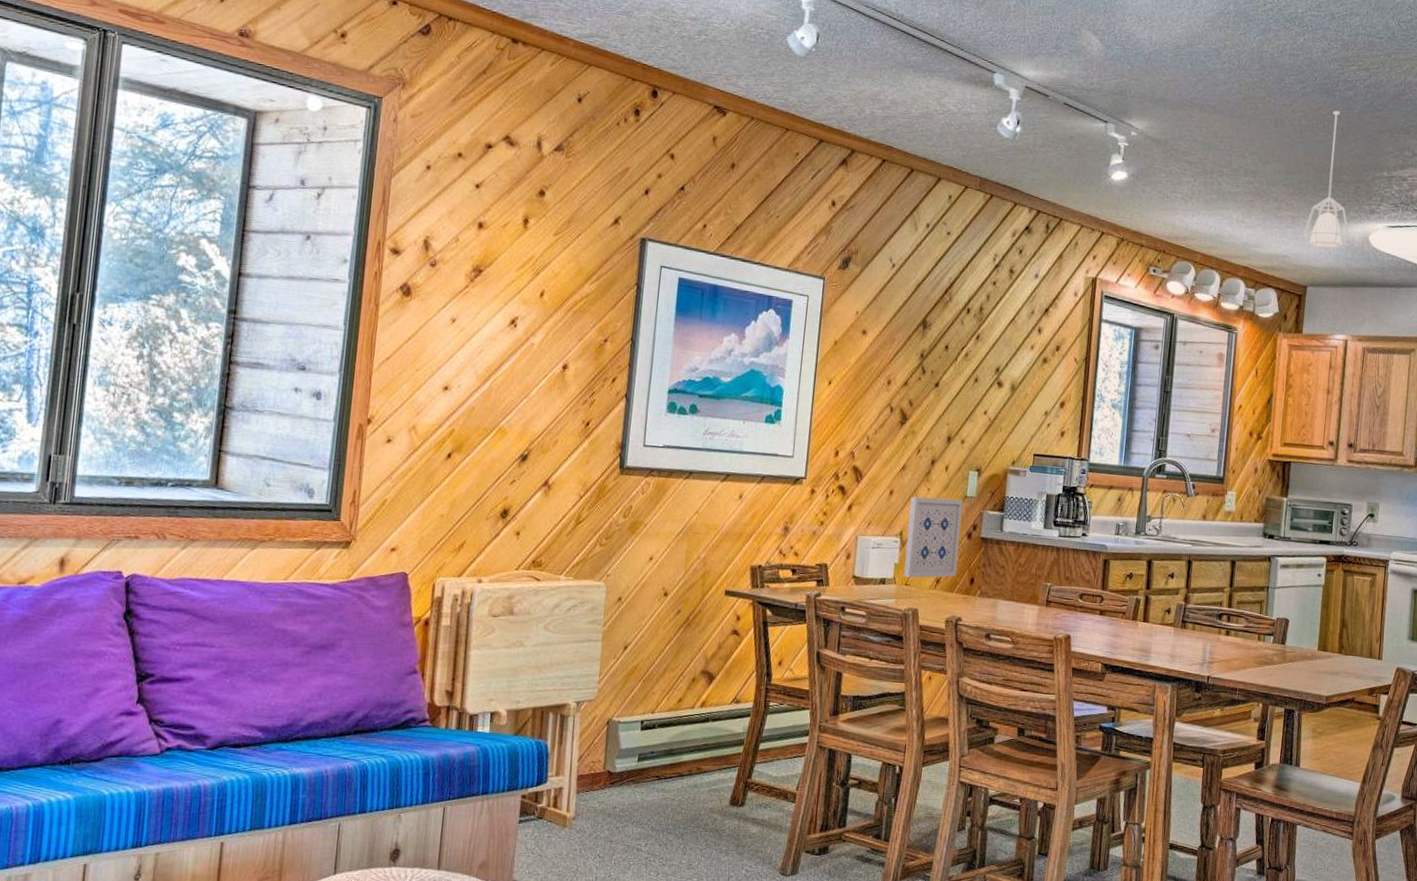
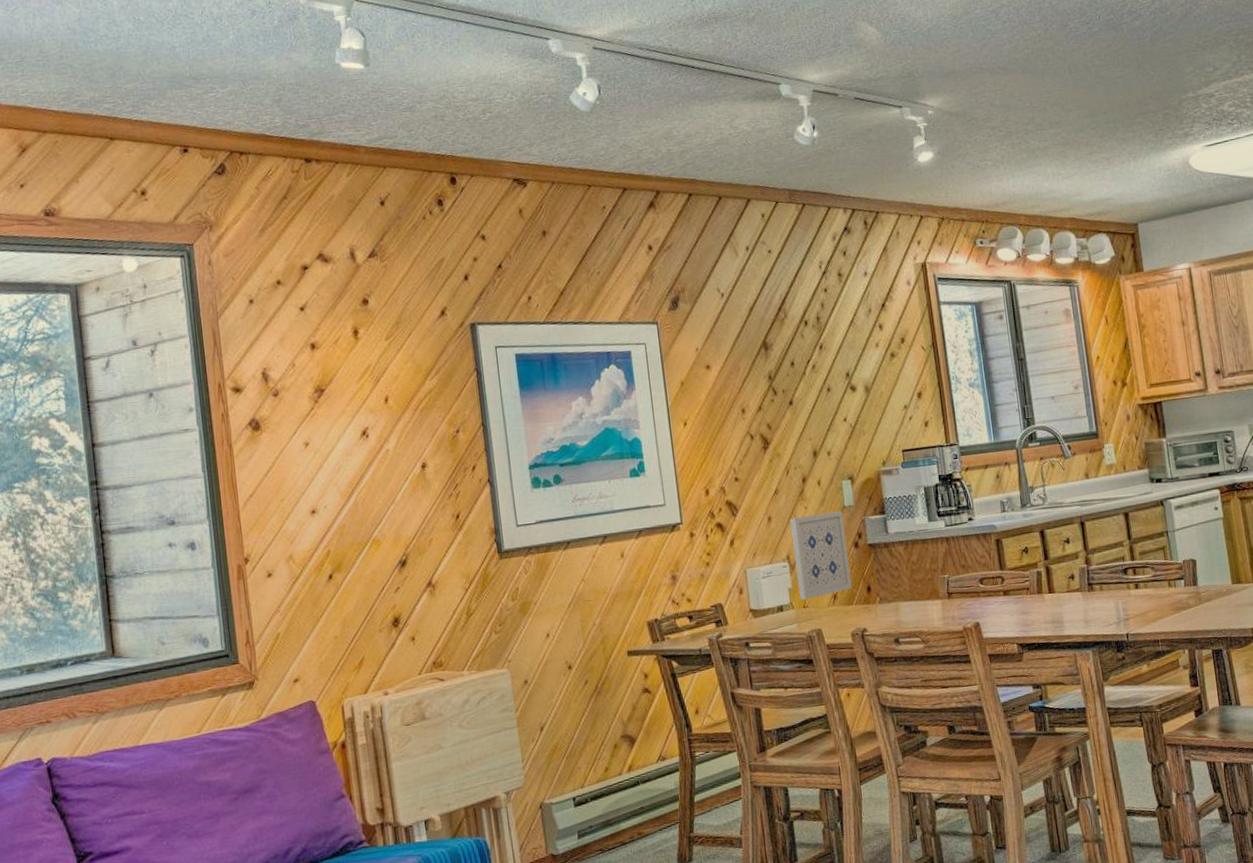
pendant lamp: present [1302,110,1350,249] -> none [1121,43,1170,184]

